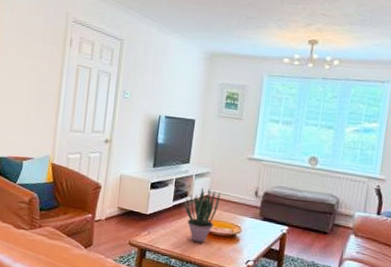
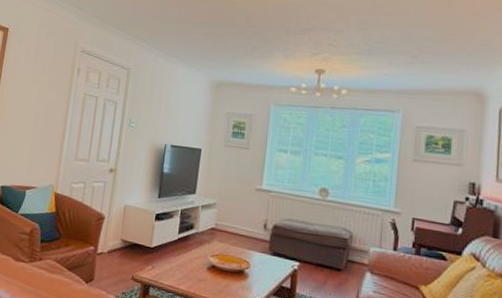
potted plant: present [184,187,220,243] -> none [190,219,227,279]

